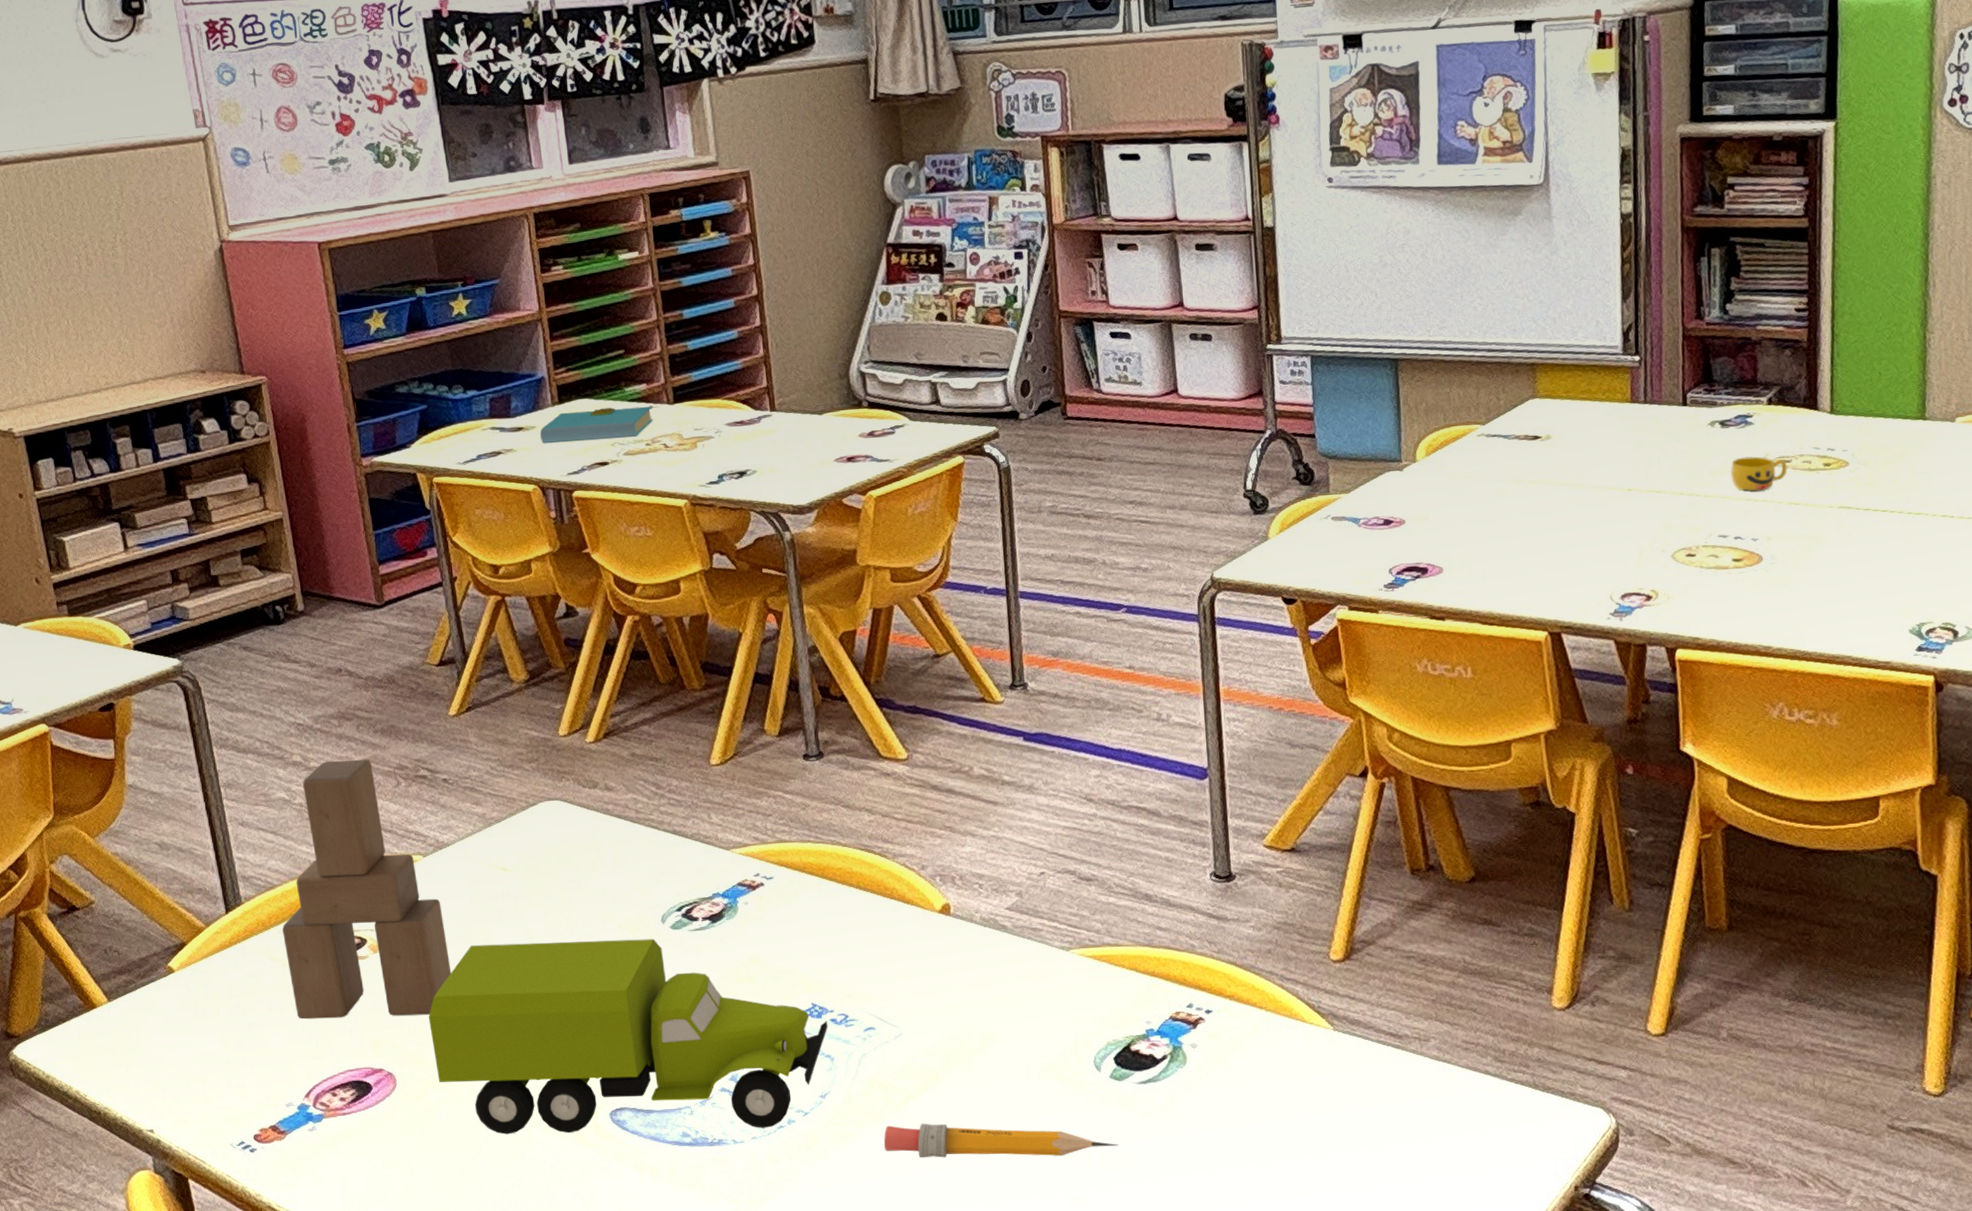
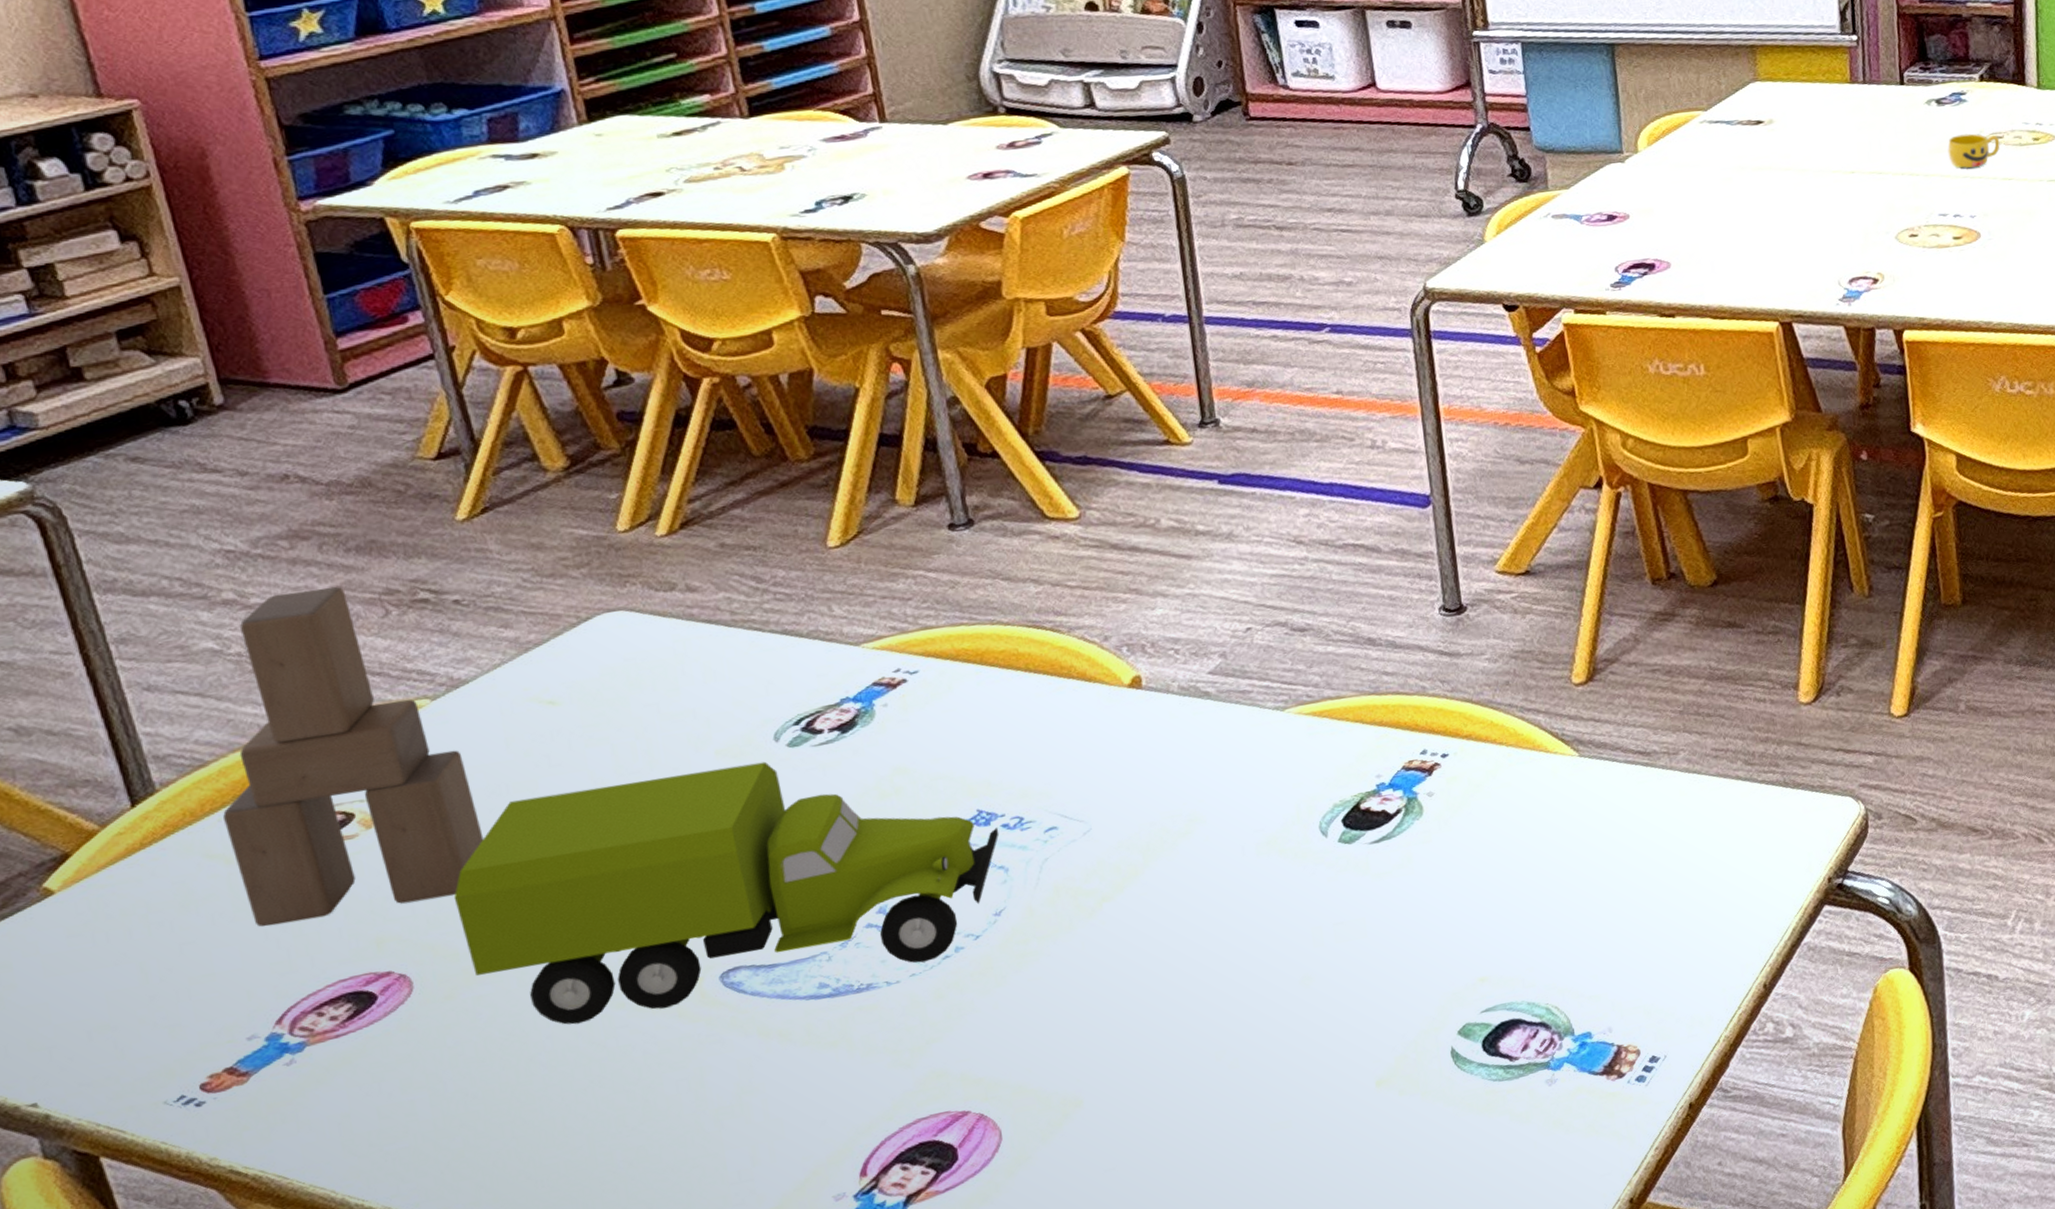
book: present [539,406,654,443] -> none [563,121,723,172]
pencil: present [883,1123,1119,1158] -> none [1076,908,1352,964]

